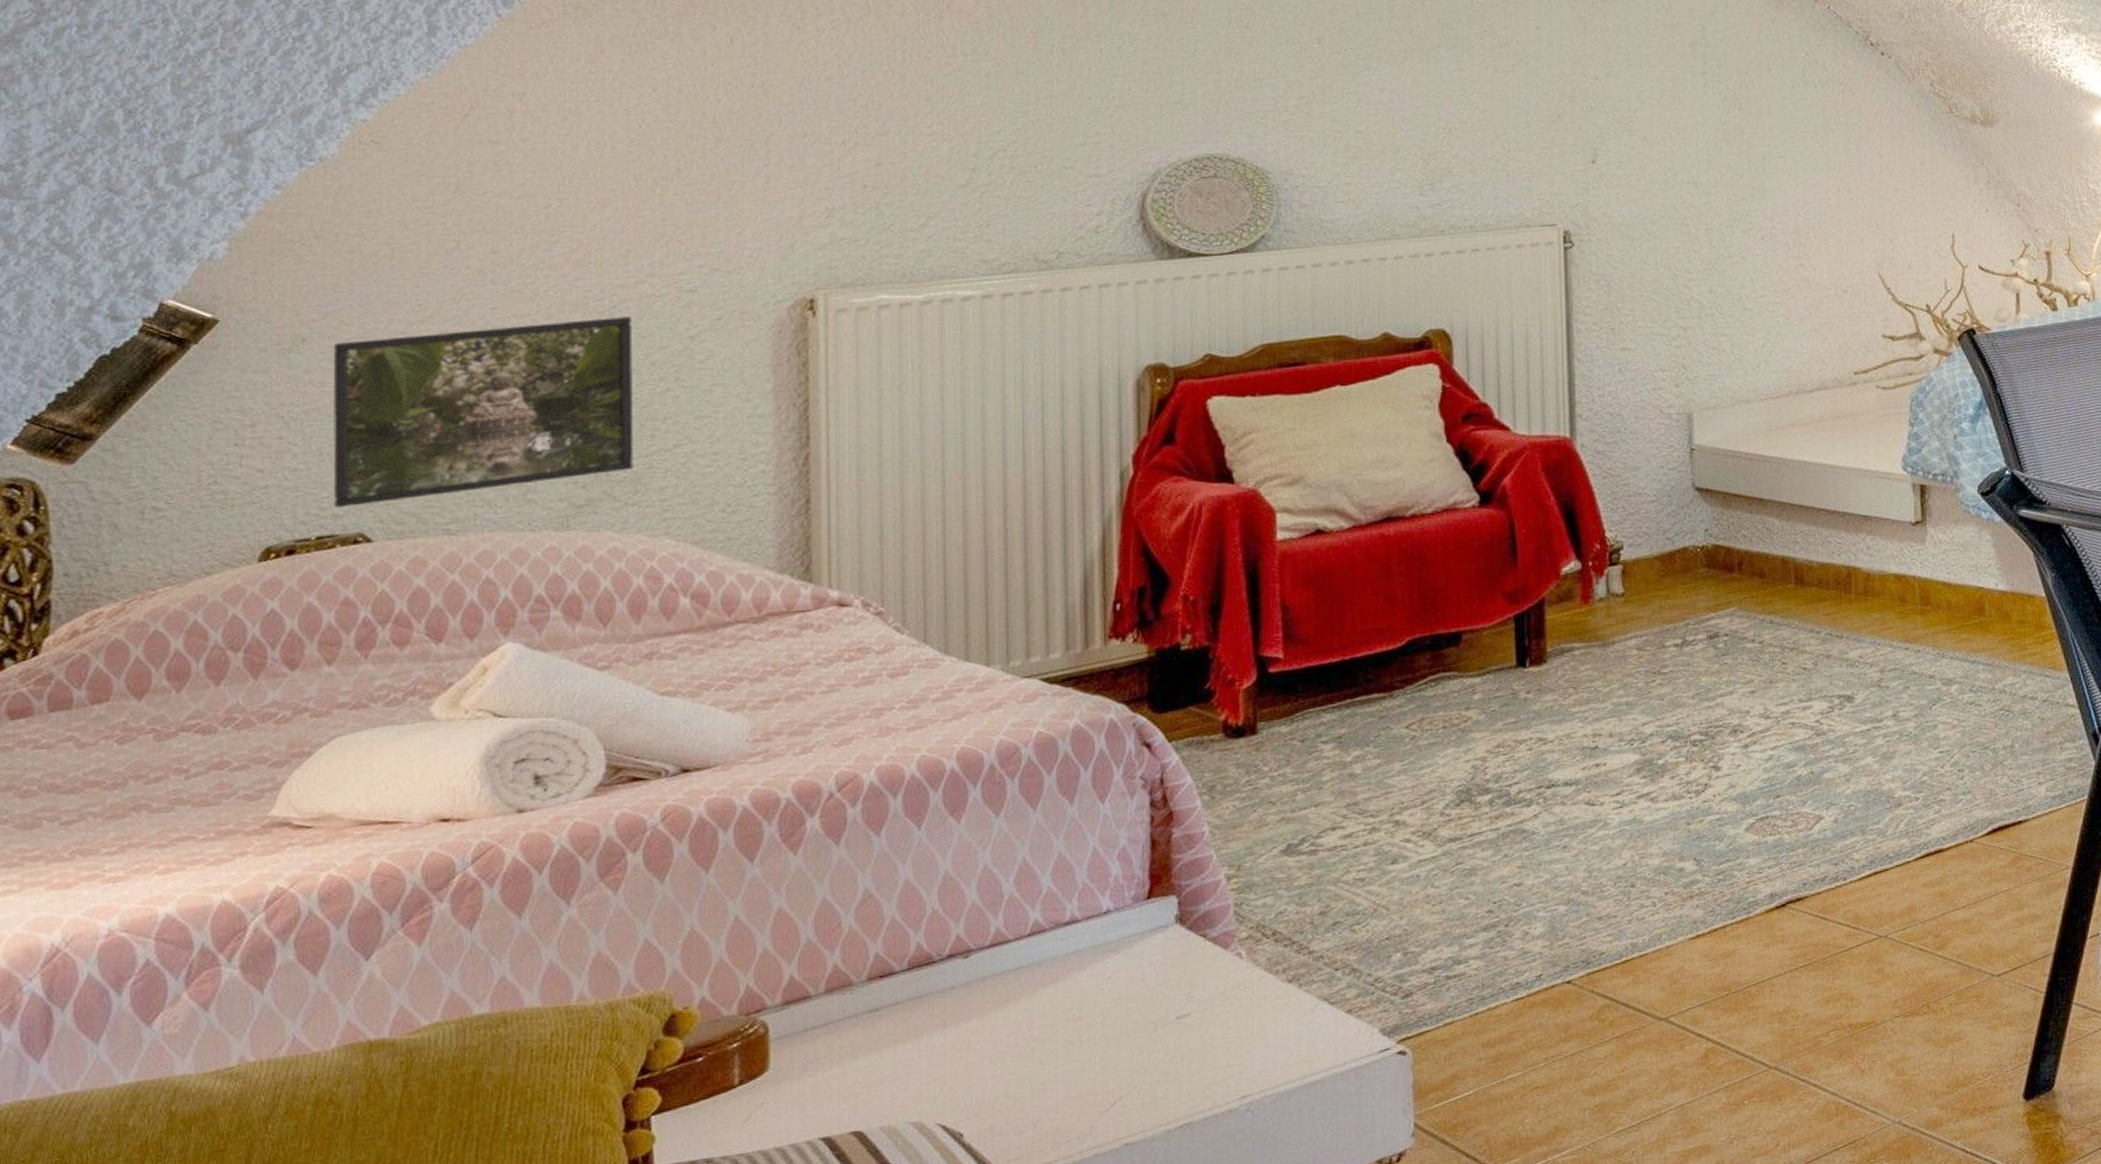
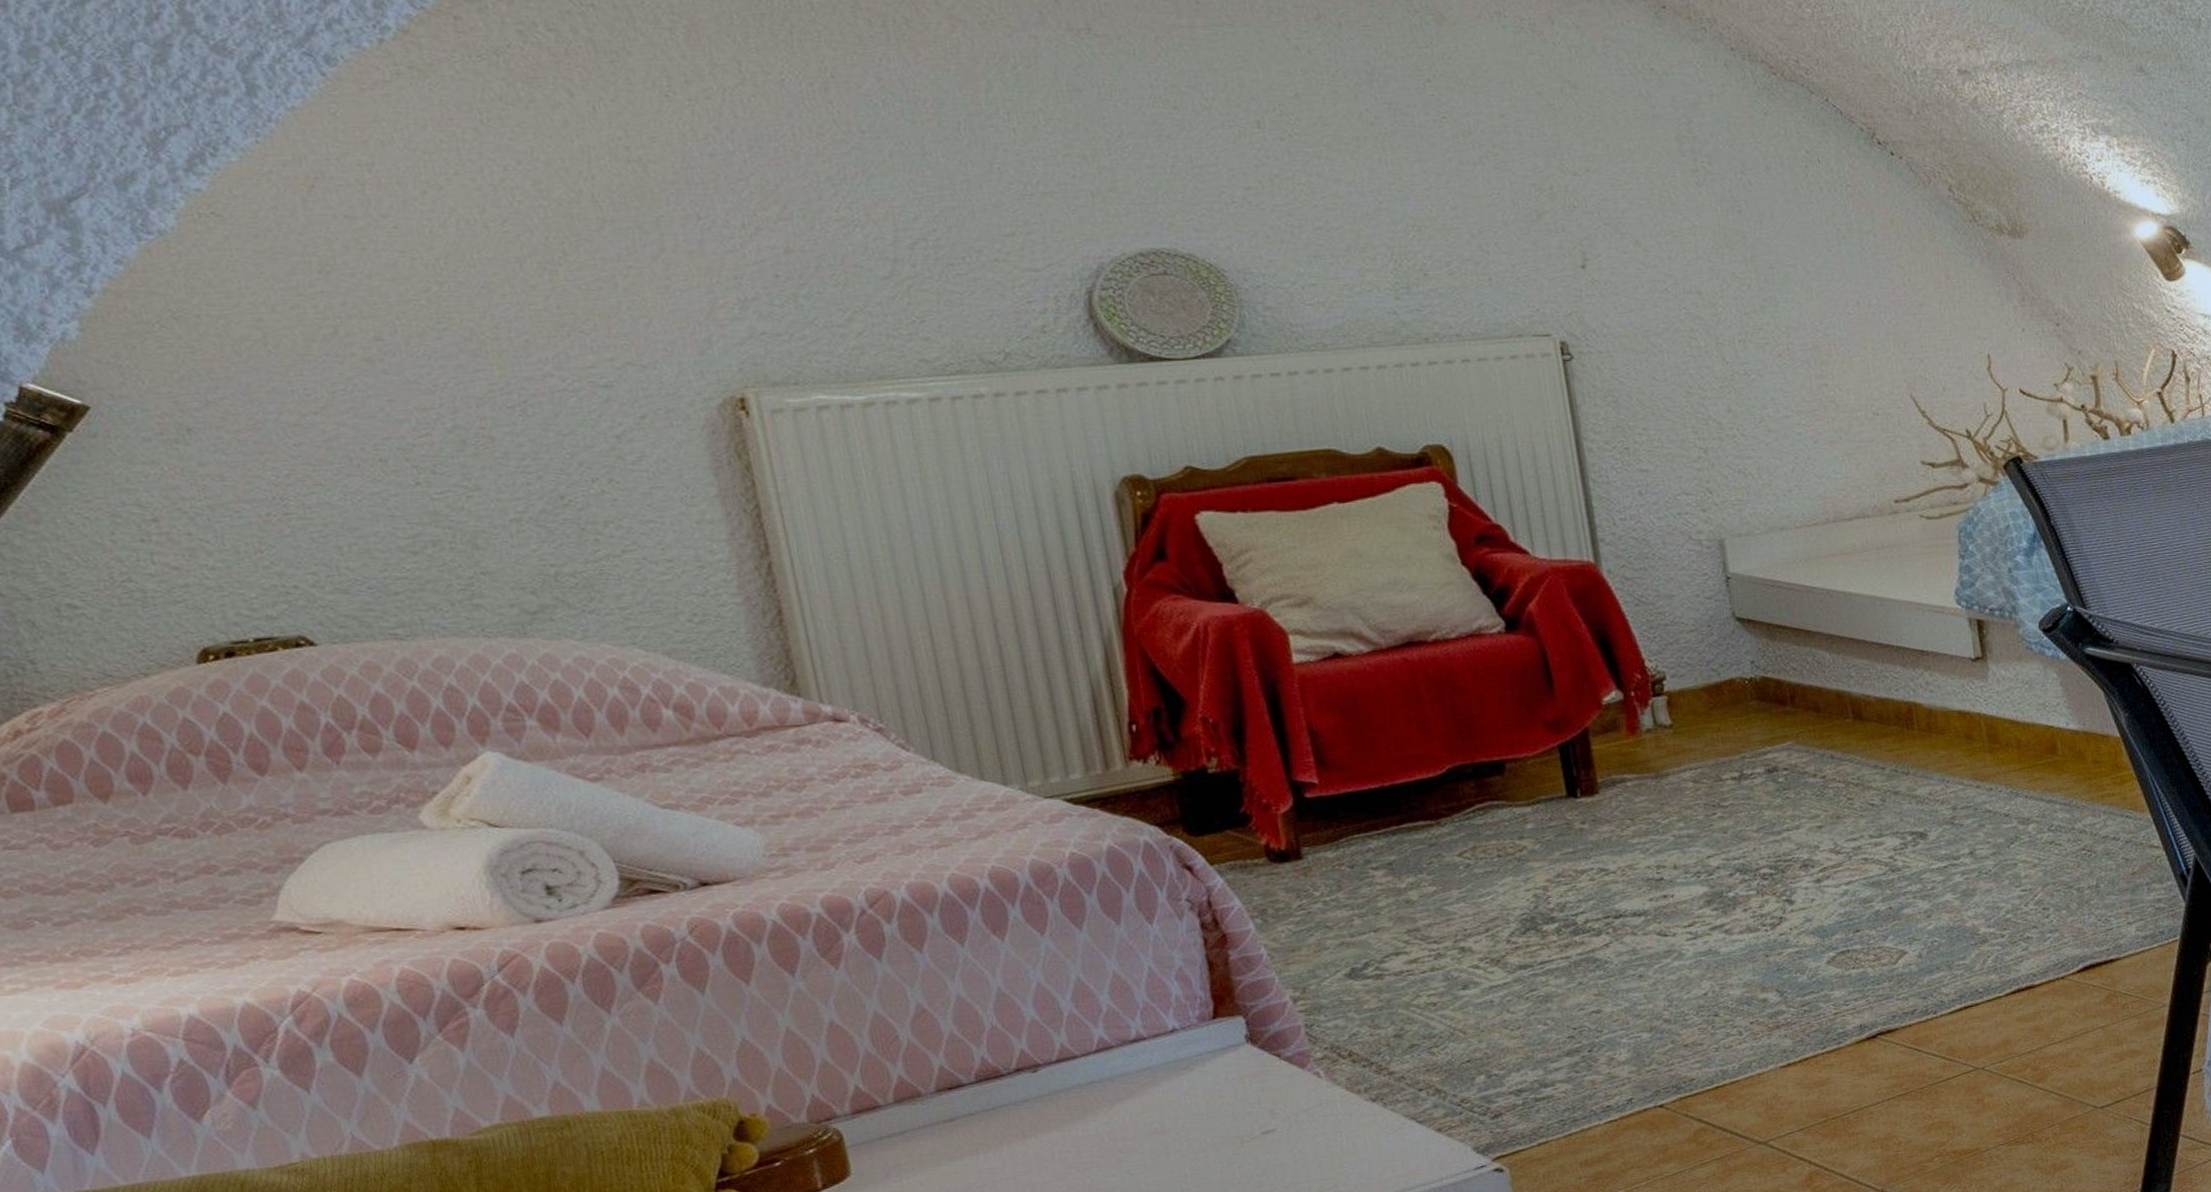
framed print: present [333,316,634,508] -> none [223,412,583,609]

